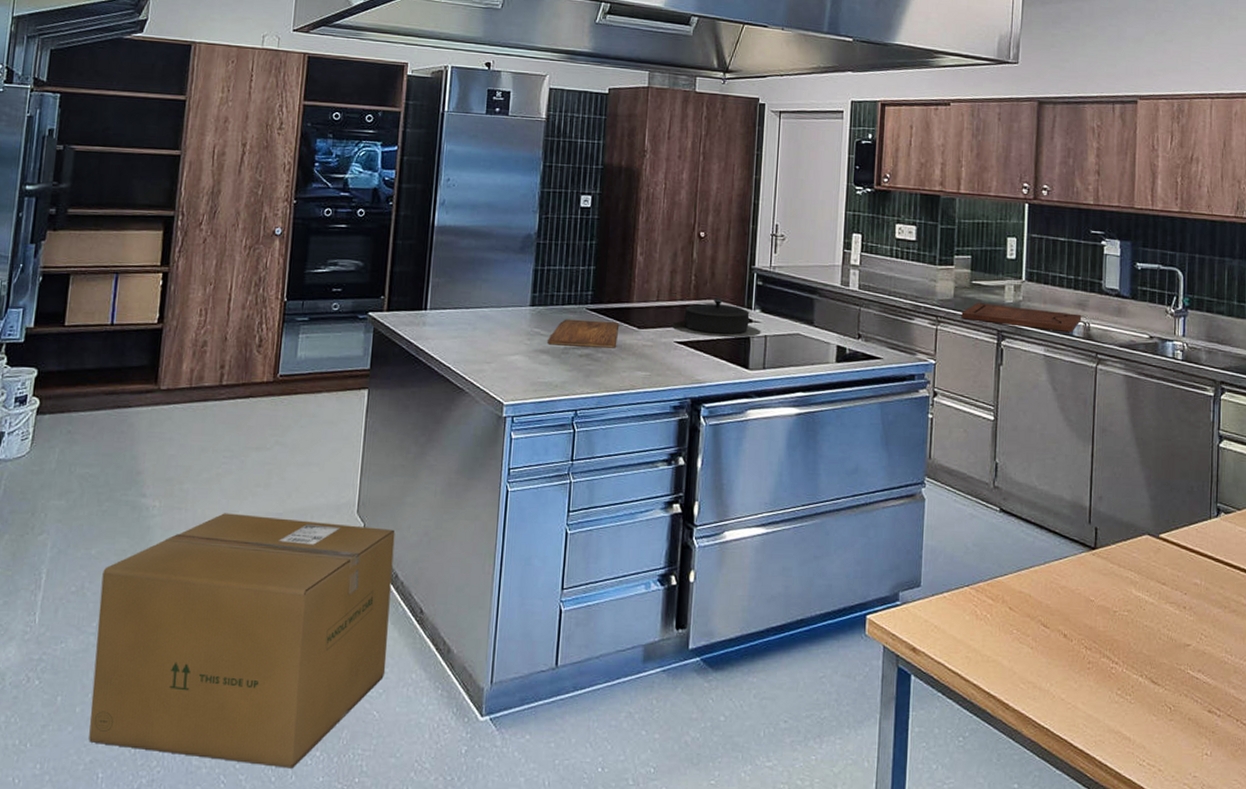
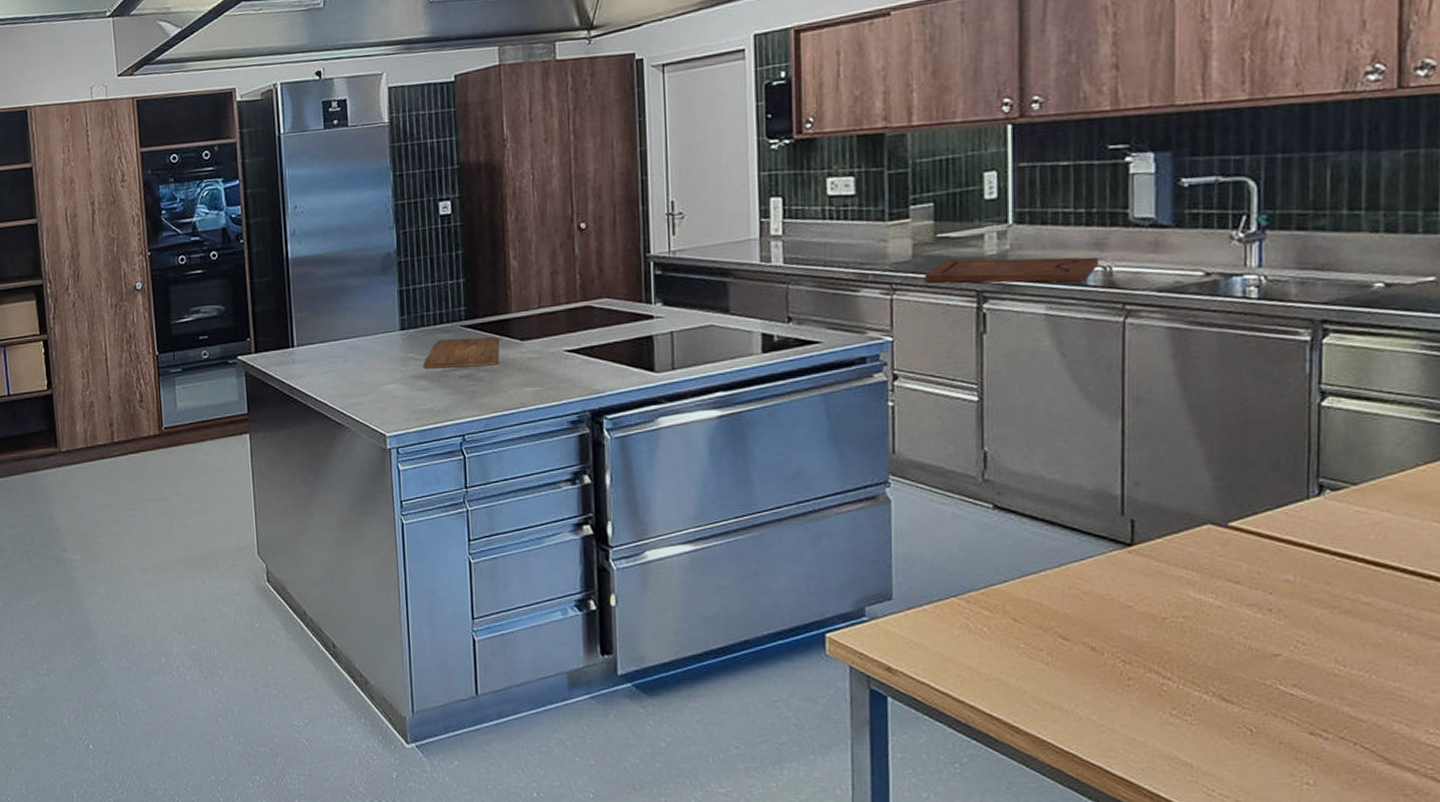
box: present [89,513,395,769] -> none [44,562,308,791]
cooking pot: present [671,298,761,338] -> none [558,295,666,341]

